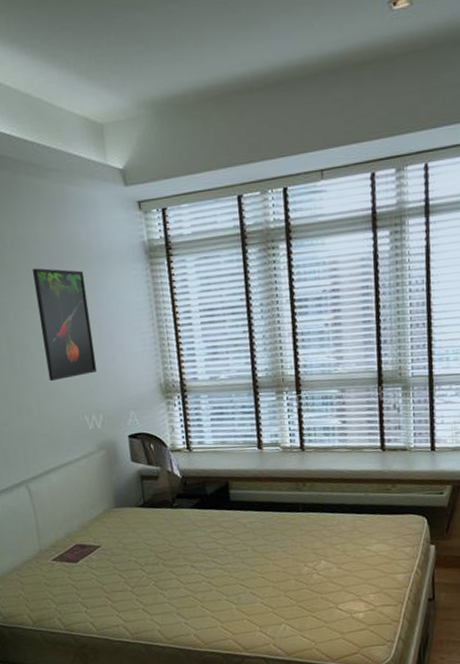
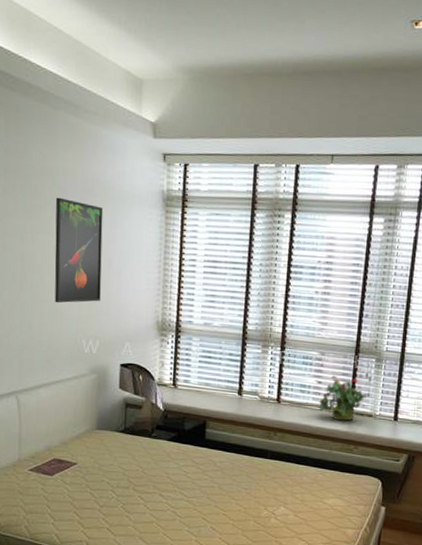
potted plant: none [346,411,398,460] -> present [319,375,367,421]

